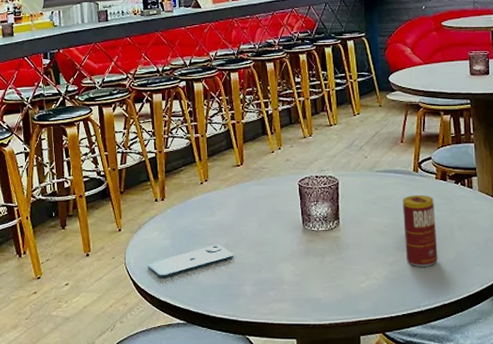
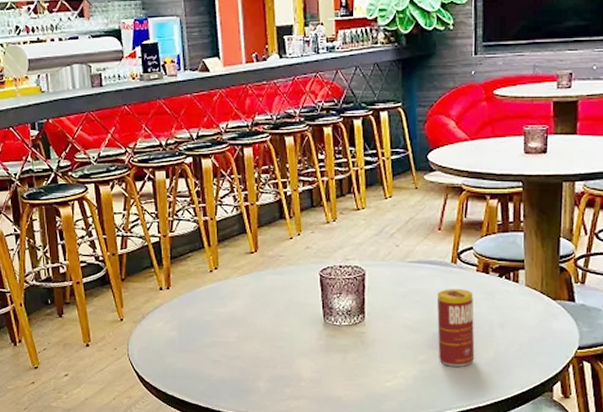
smartphone: present [148,244,234,279] -> none [152,337,247,372]

